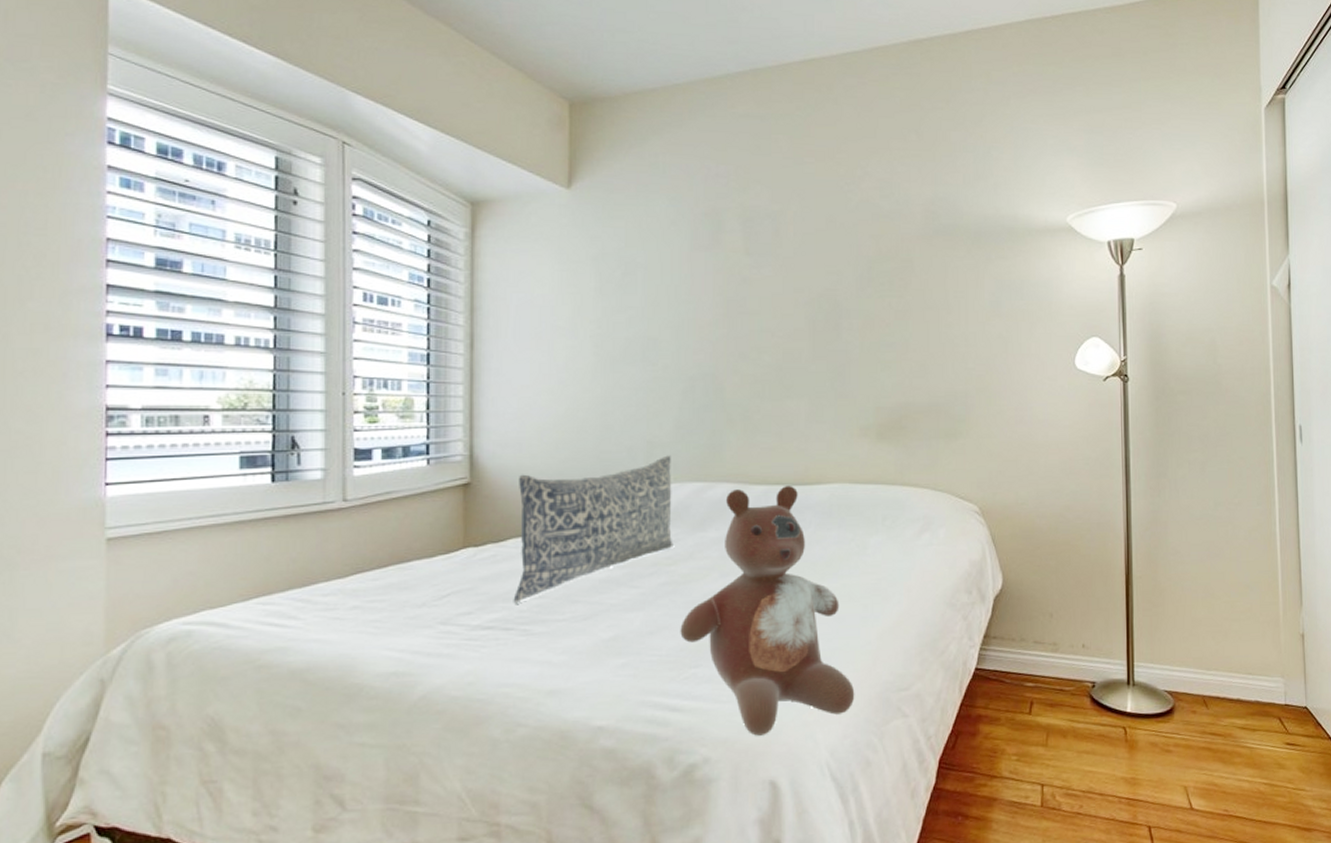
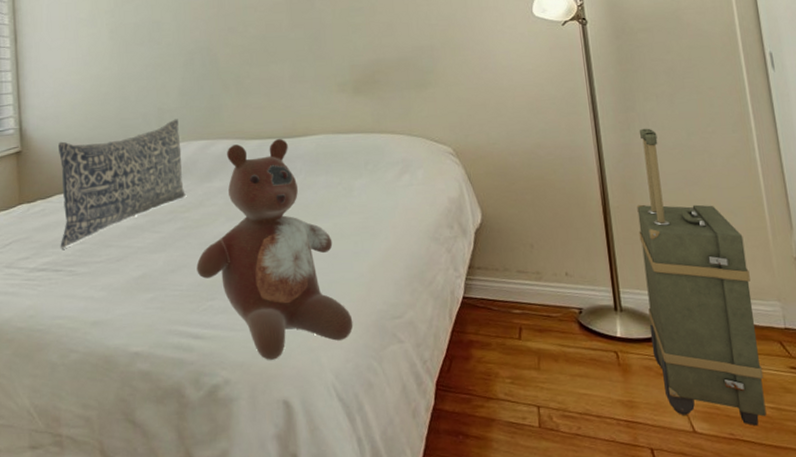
suitcase: none [1158,496,1261,802] -> present [637,128,767,426]

